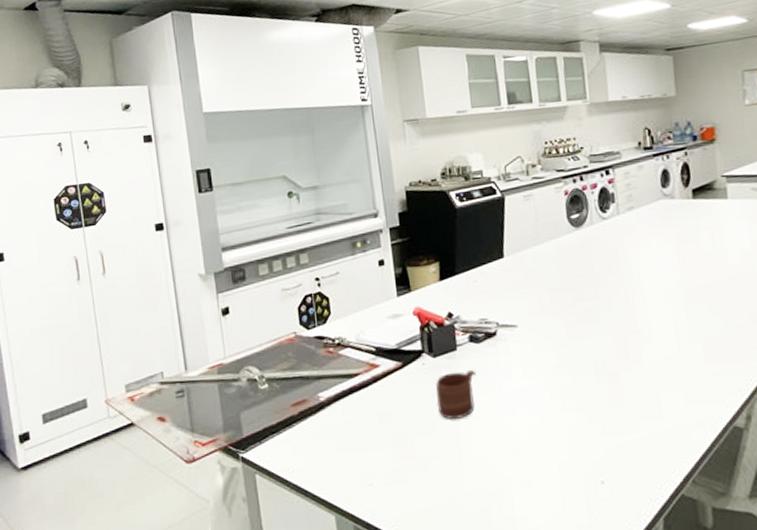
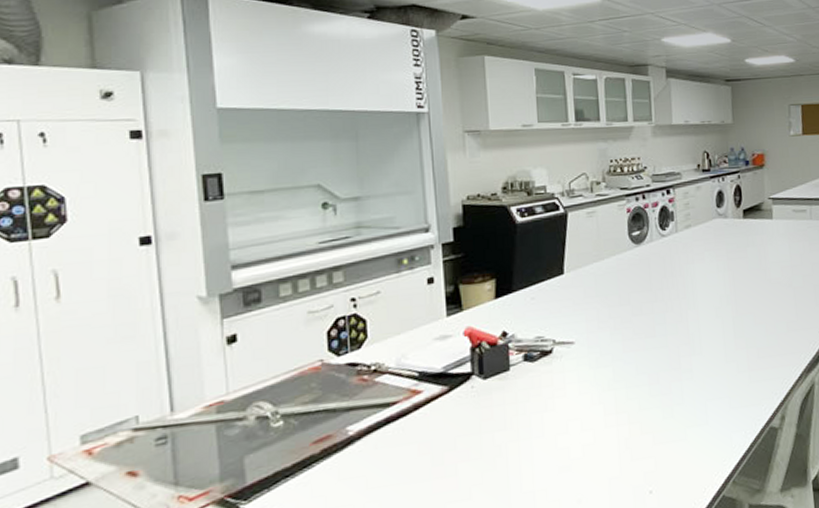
mug: present [436,370,477,419] -> none [485,390,530,443]

